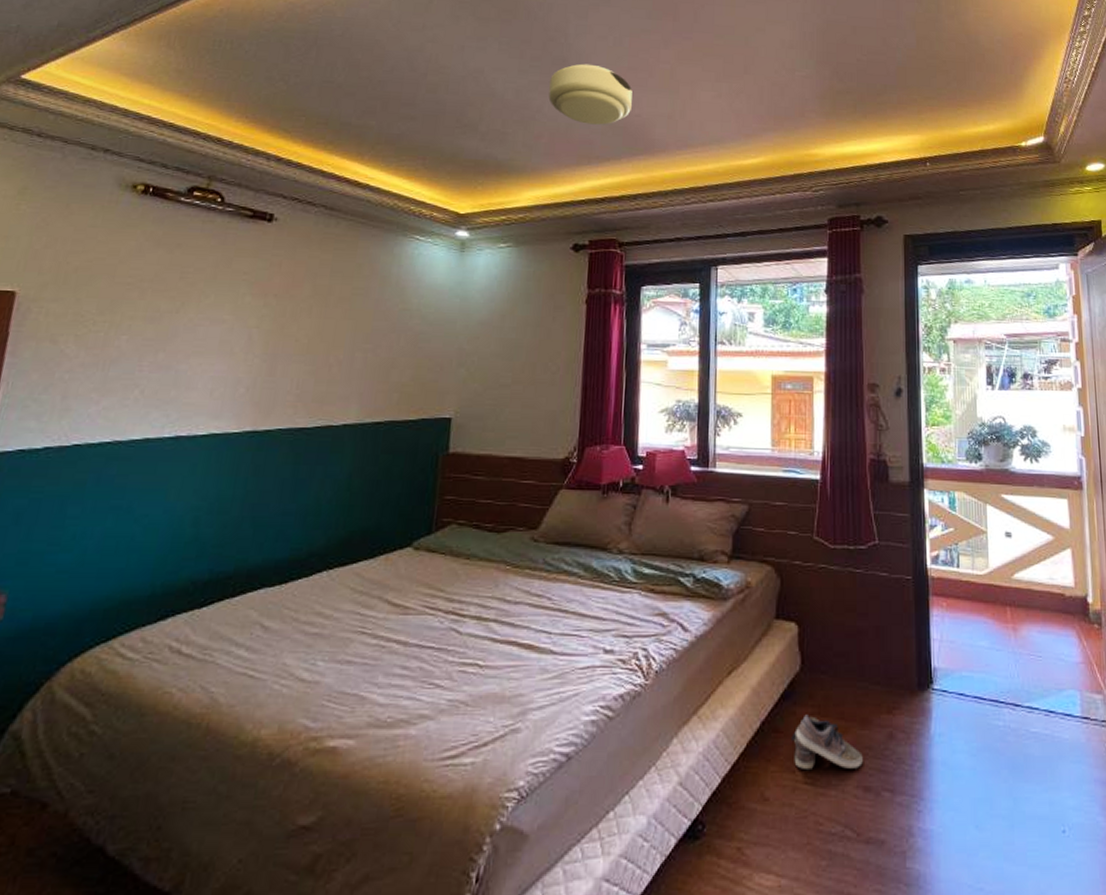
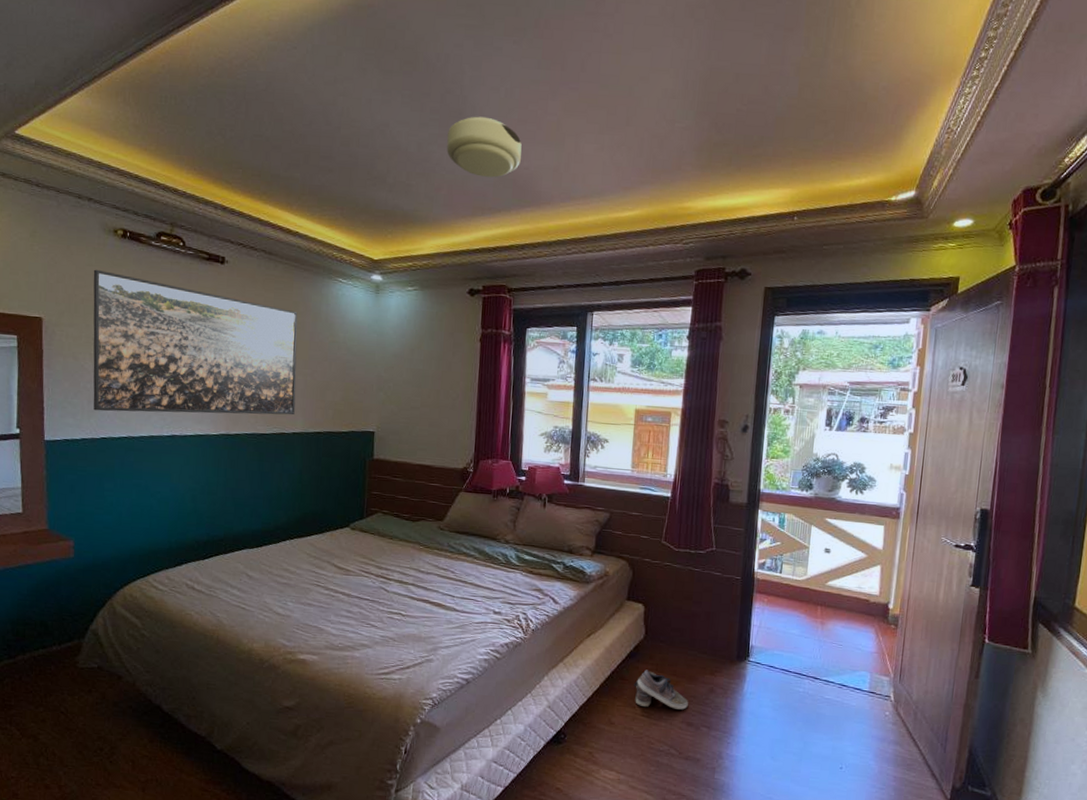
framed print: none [68,231,362,409] -> present [93,269,298,415]

